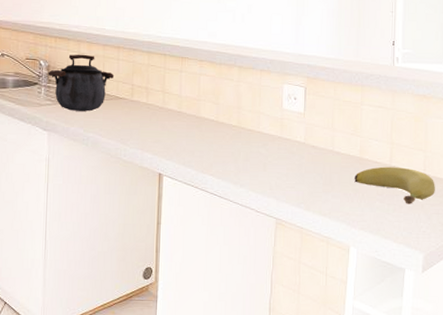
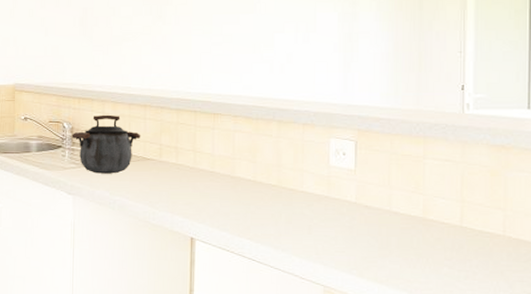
banana: present [354,166,435,204] -> none [417,228,518,271]

